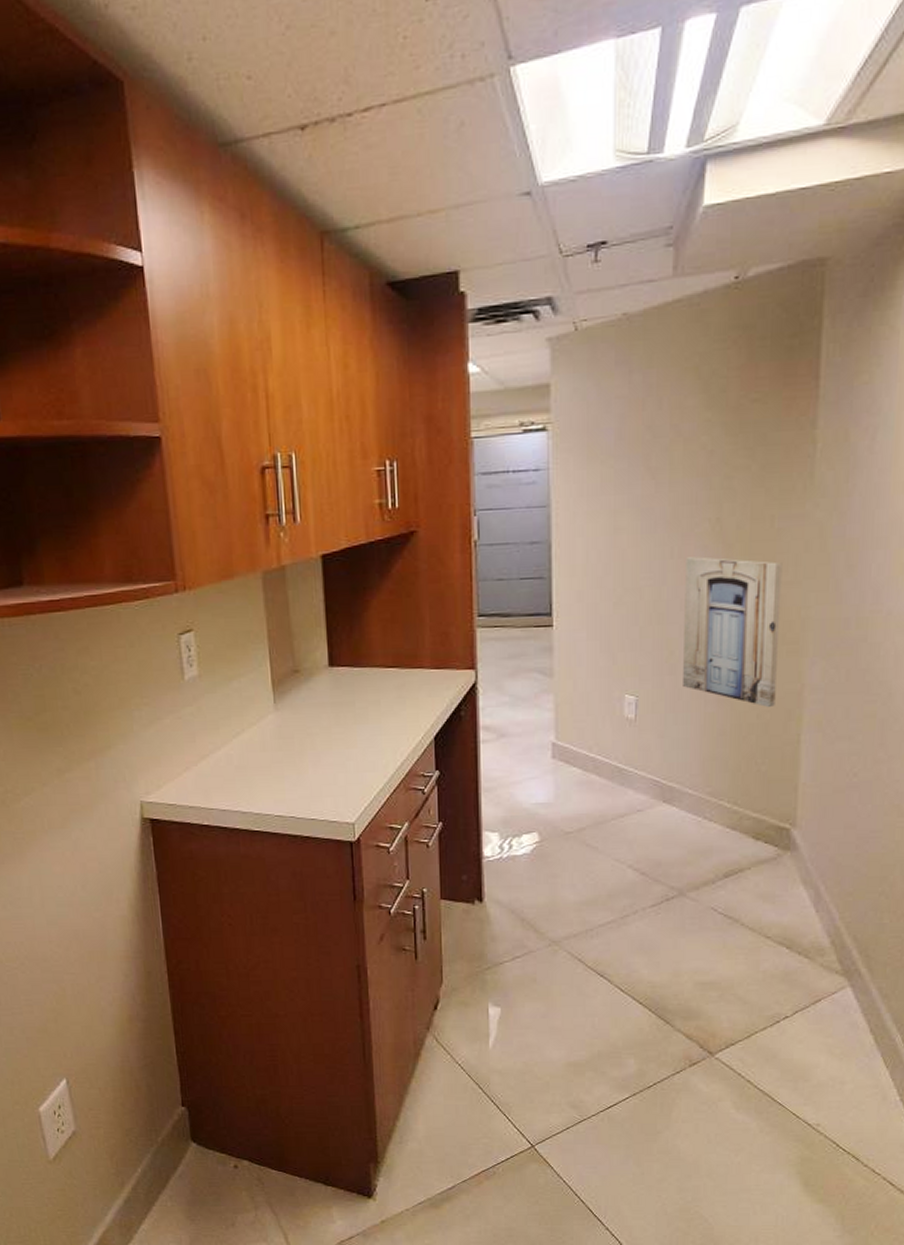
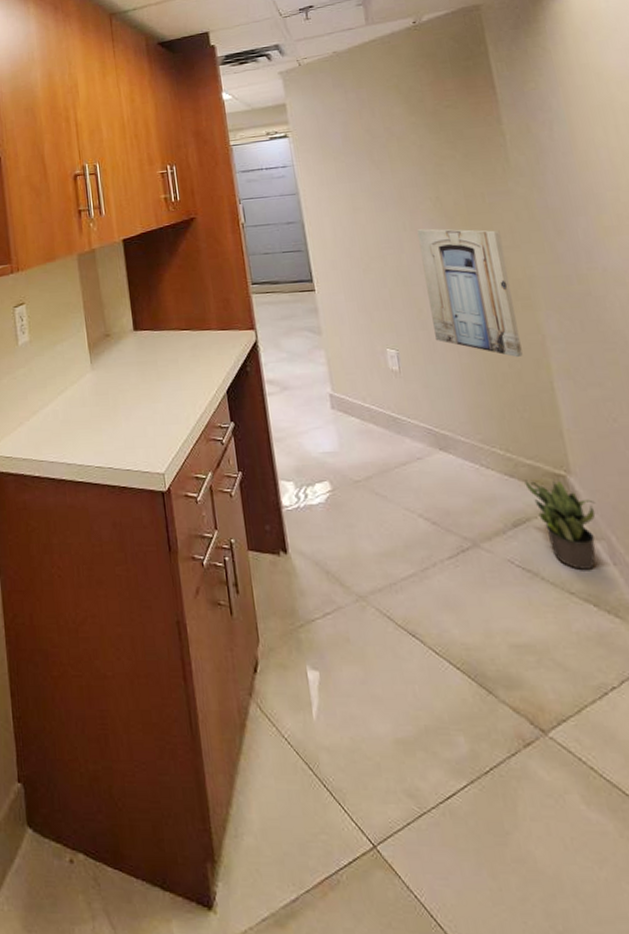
potted plant: none [746,832,814,916] -> present [524,480,597,570]

